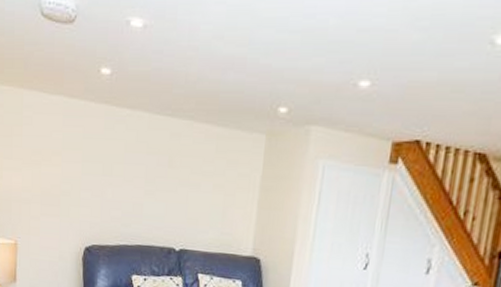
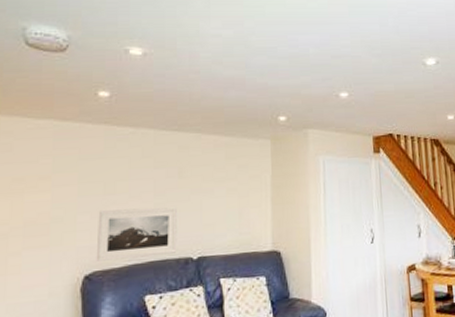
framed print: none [94,189,165,241] -> present [96,207,177,261]

